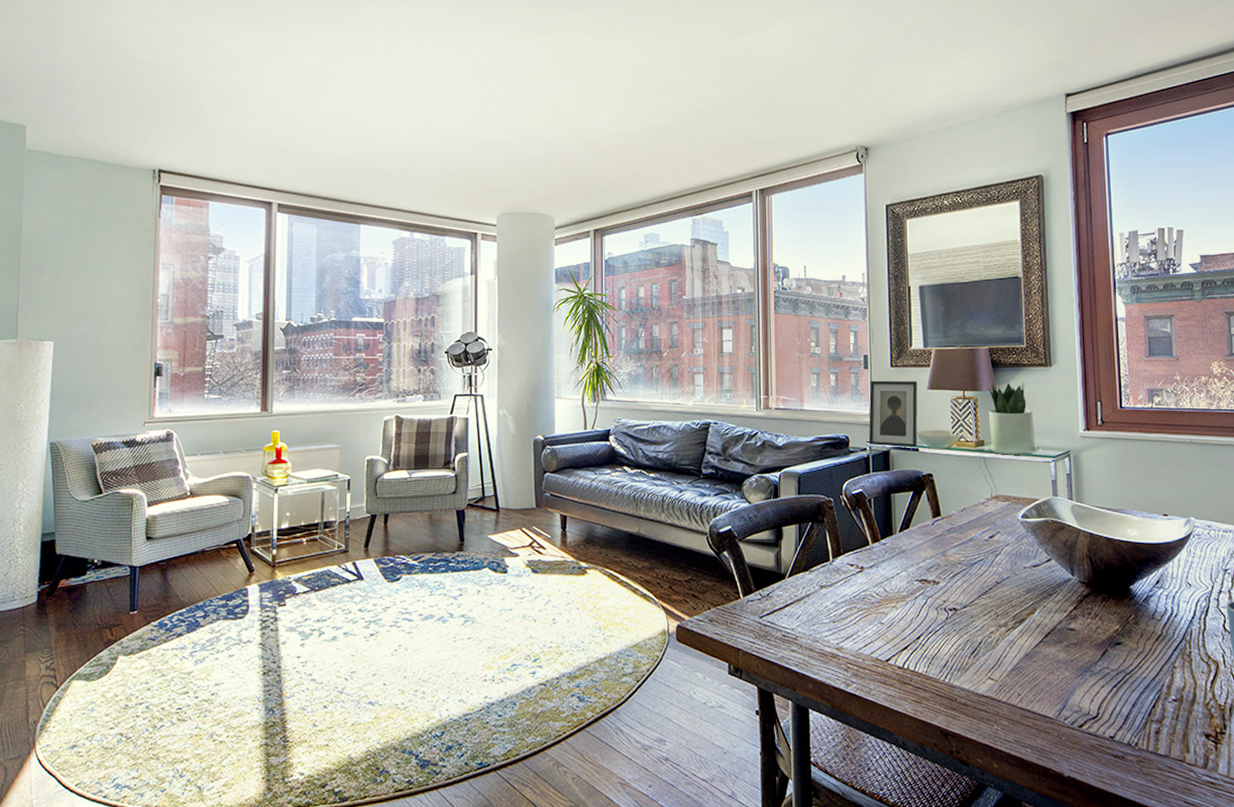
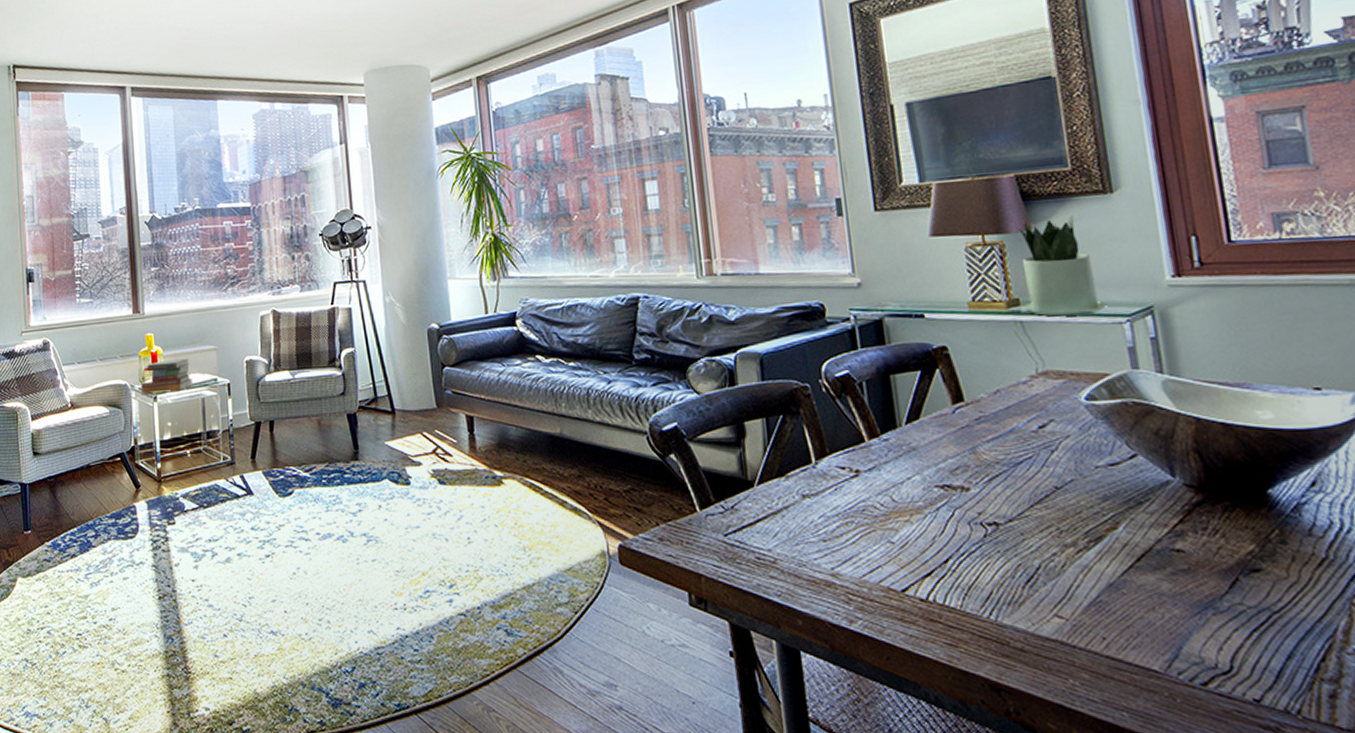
books: none [263,455,314,486] -> present [141,358,193,394]
picture frame: present [868,380,918,448] -> none [847,227,922,314]
bowl: present [917,429,961,450] -> none [920,287,984,315]

